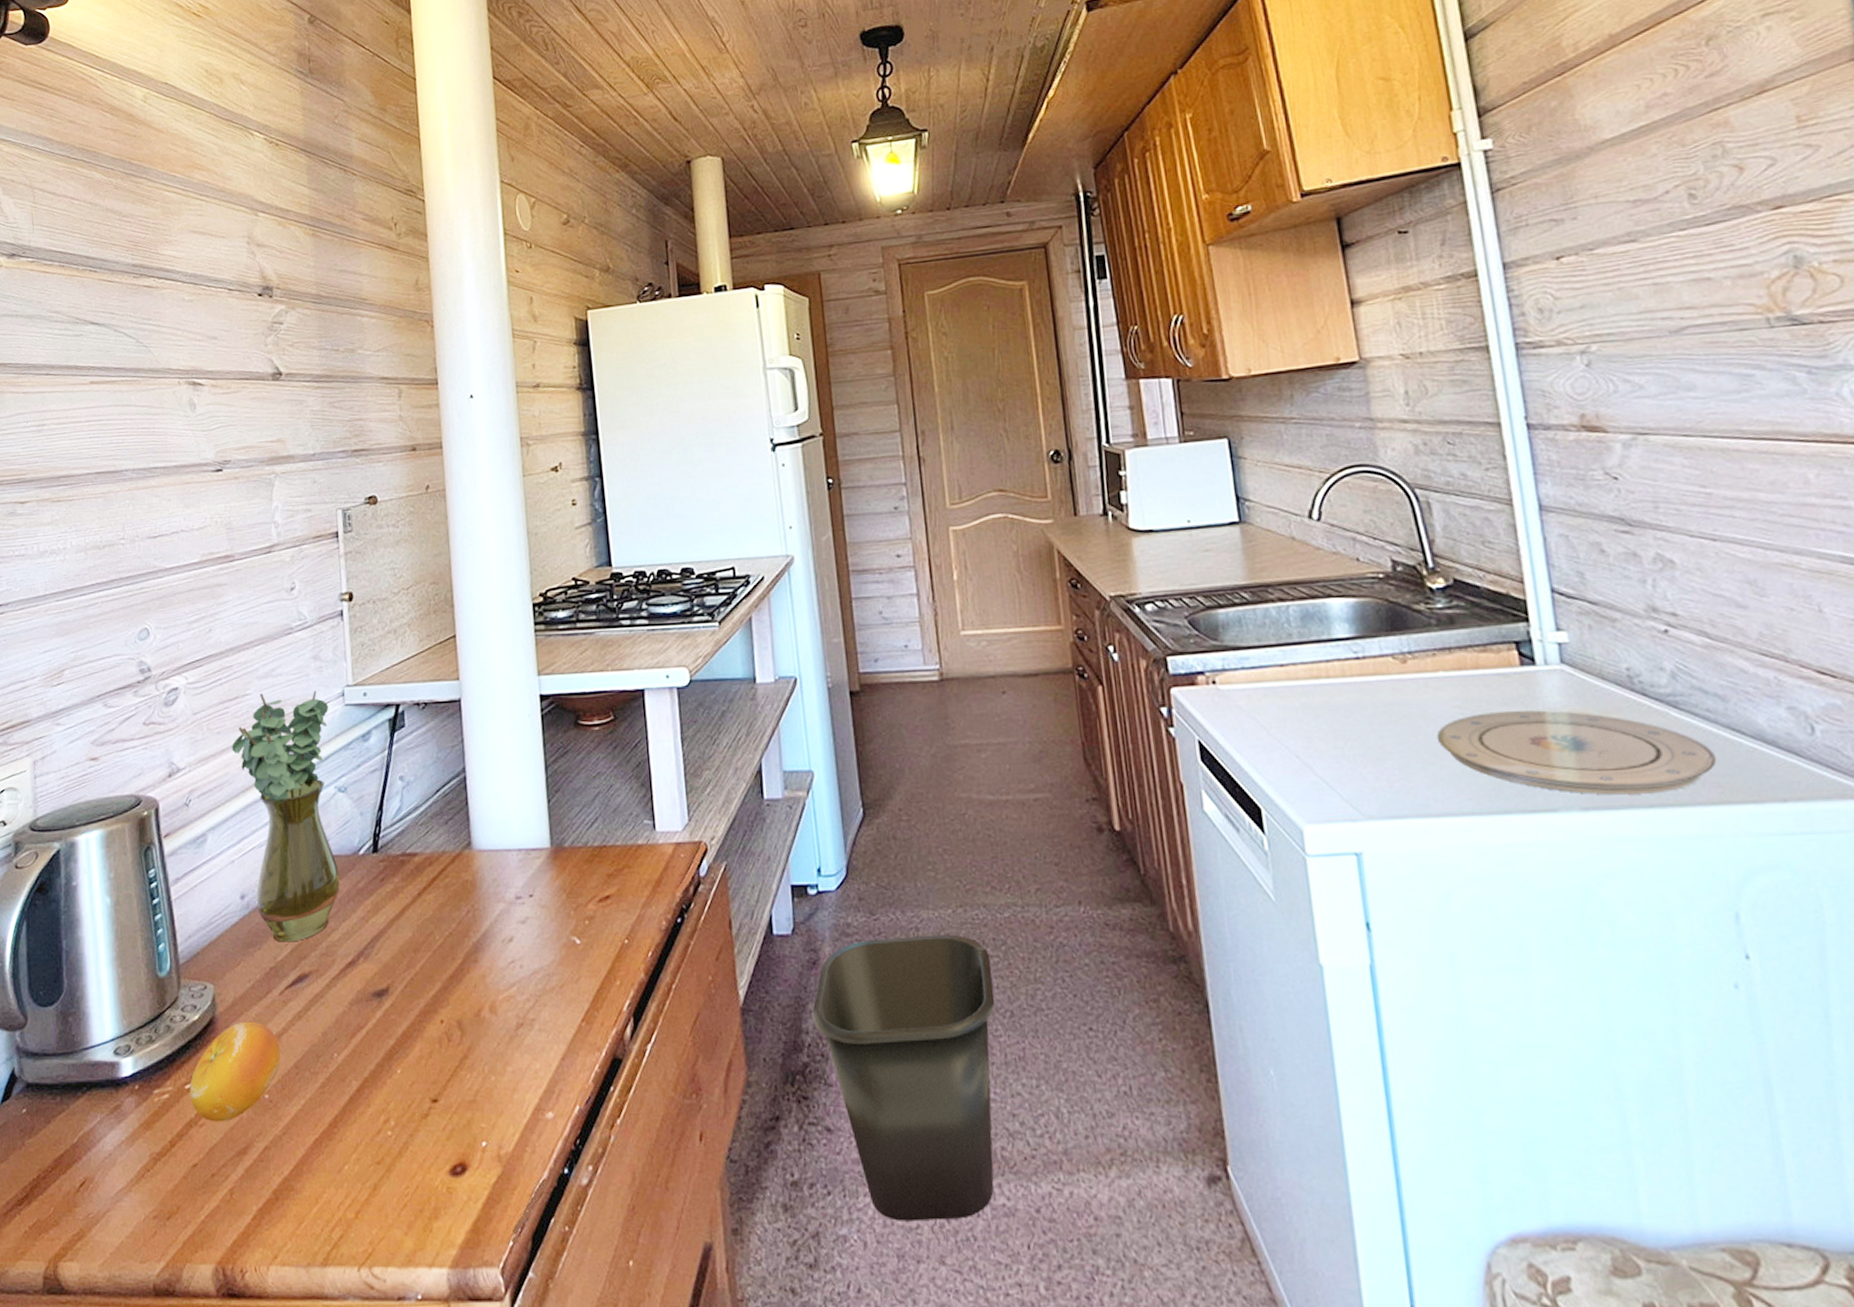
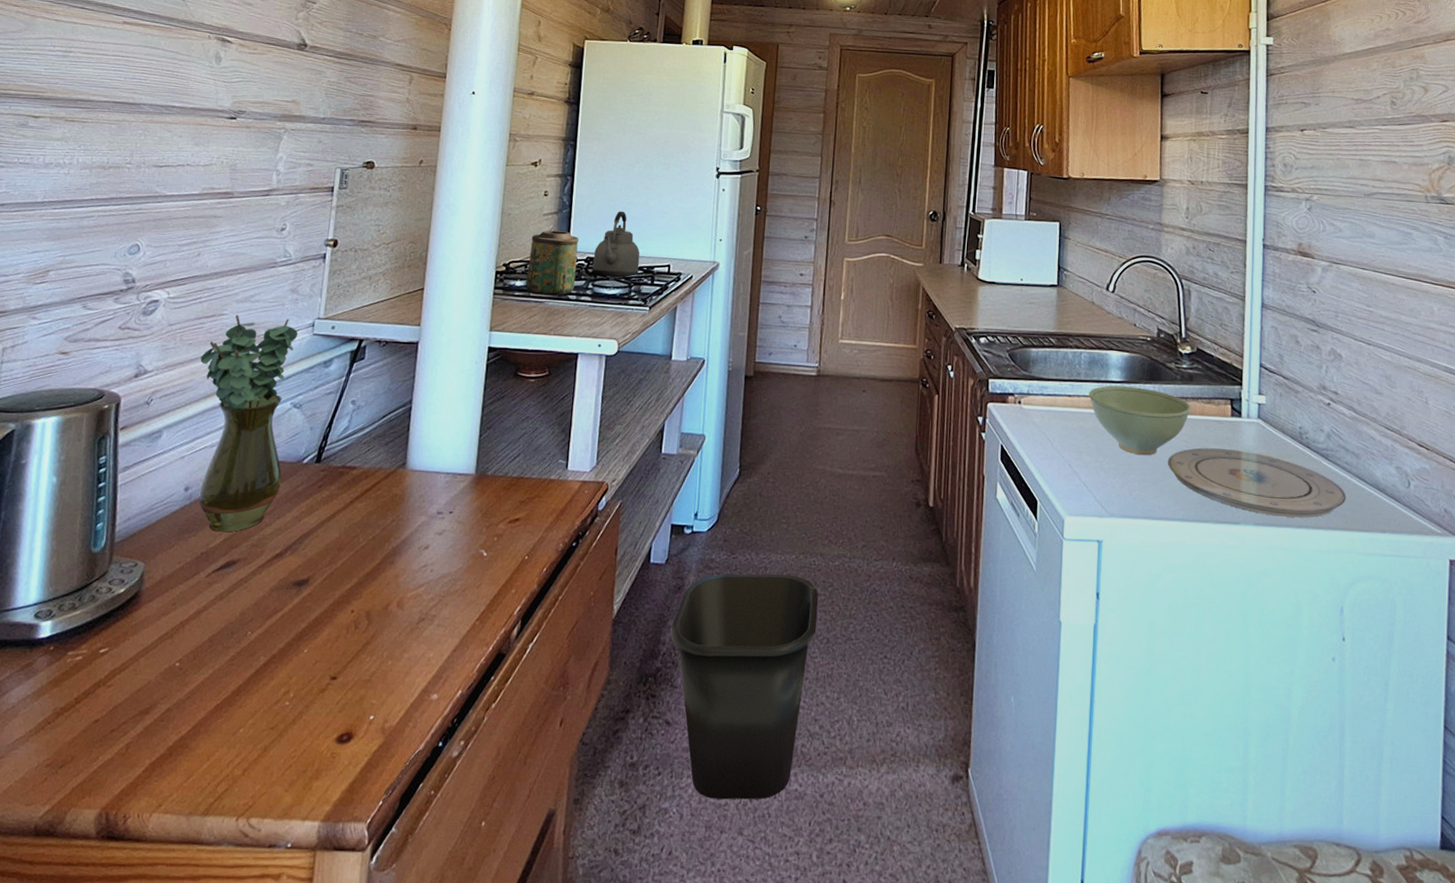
fruit: present [189,1021,281,1122] -> none [102,597,198,684]
canister: none [566,544,627,625] -> present [525,230,579,296]
kettle: none [642,509,699,593] -> present [592,211,640,278]
bowl: none [1308,642,1459,733] -> present [1089,385,1191,456]

